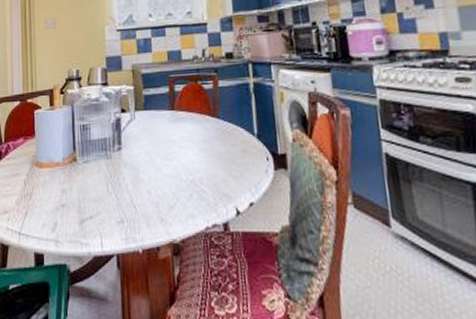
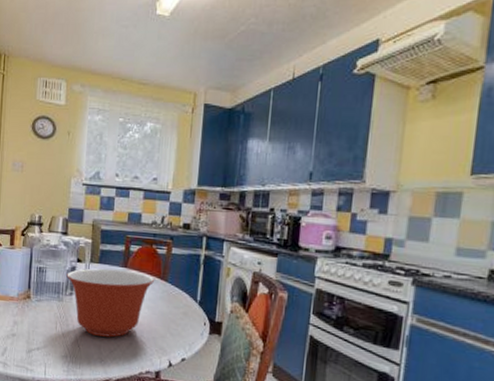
mixing bowl: none [112,113,206,192] -> present [66,268,155,338]

